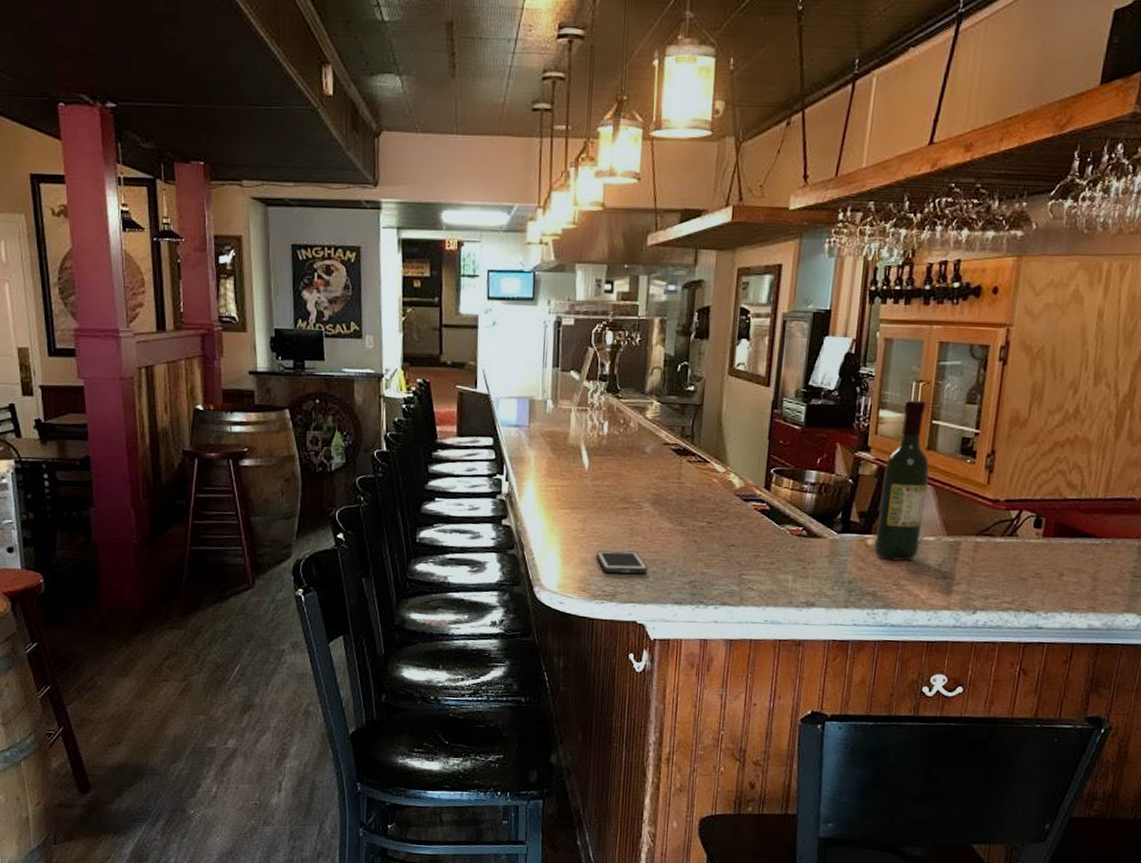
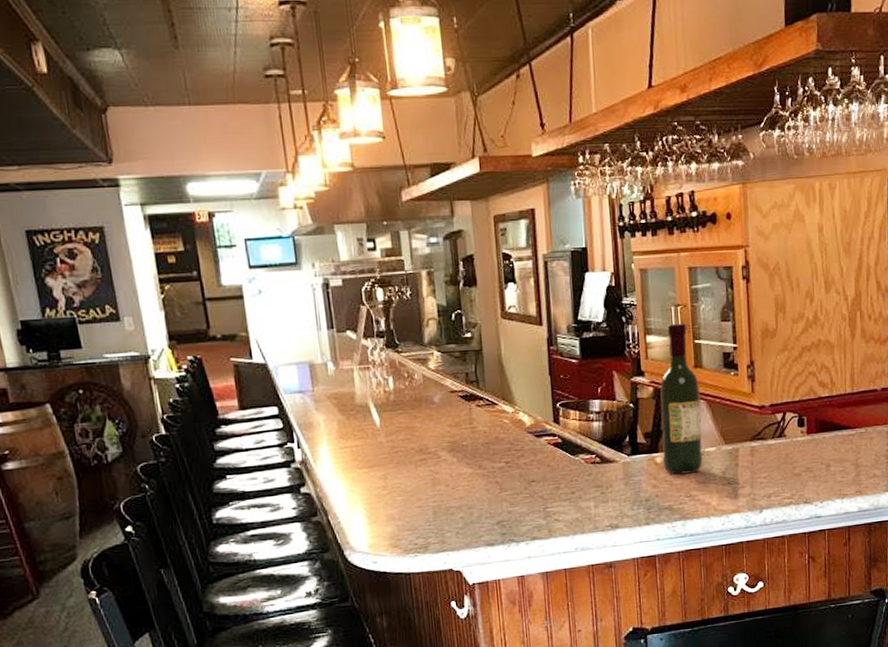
cell phone: present [596,550,648,574] -> none [401,500,456,526]

